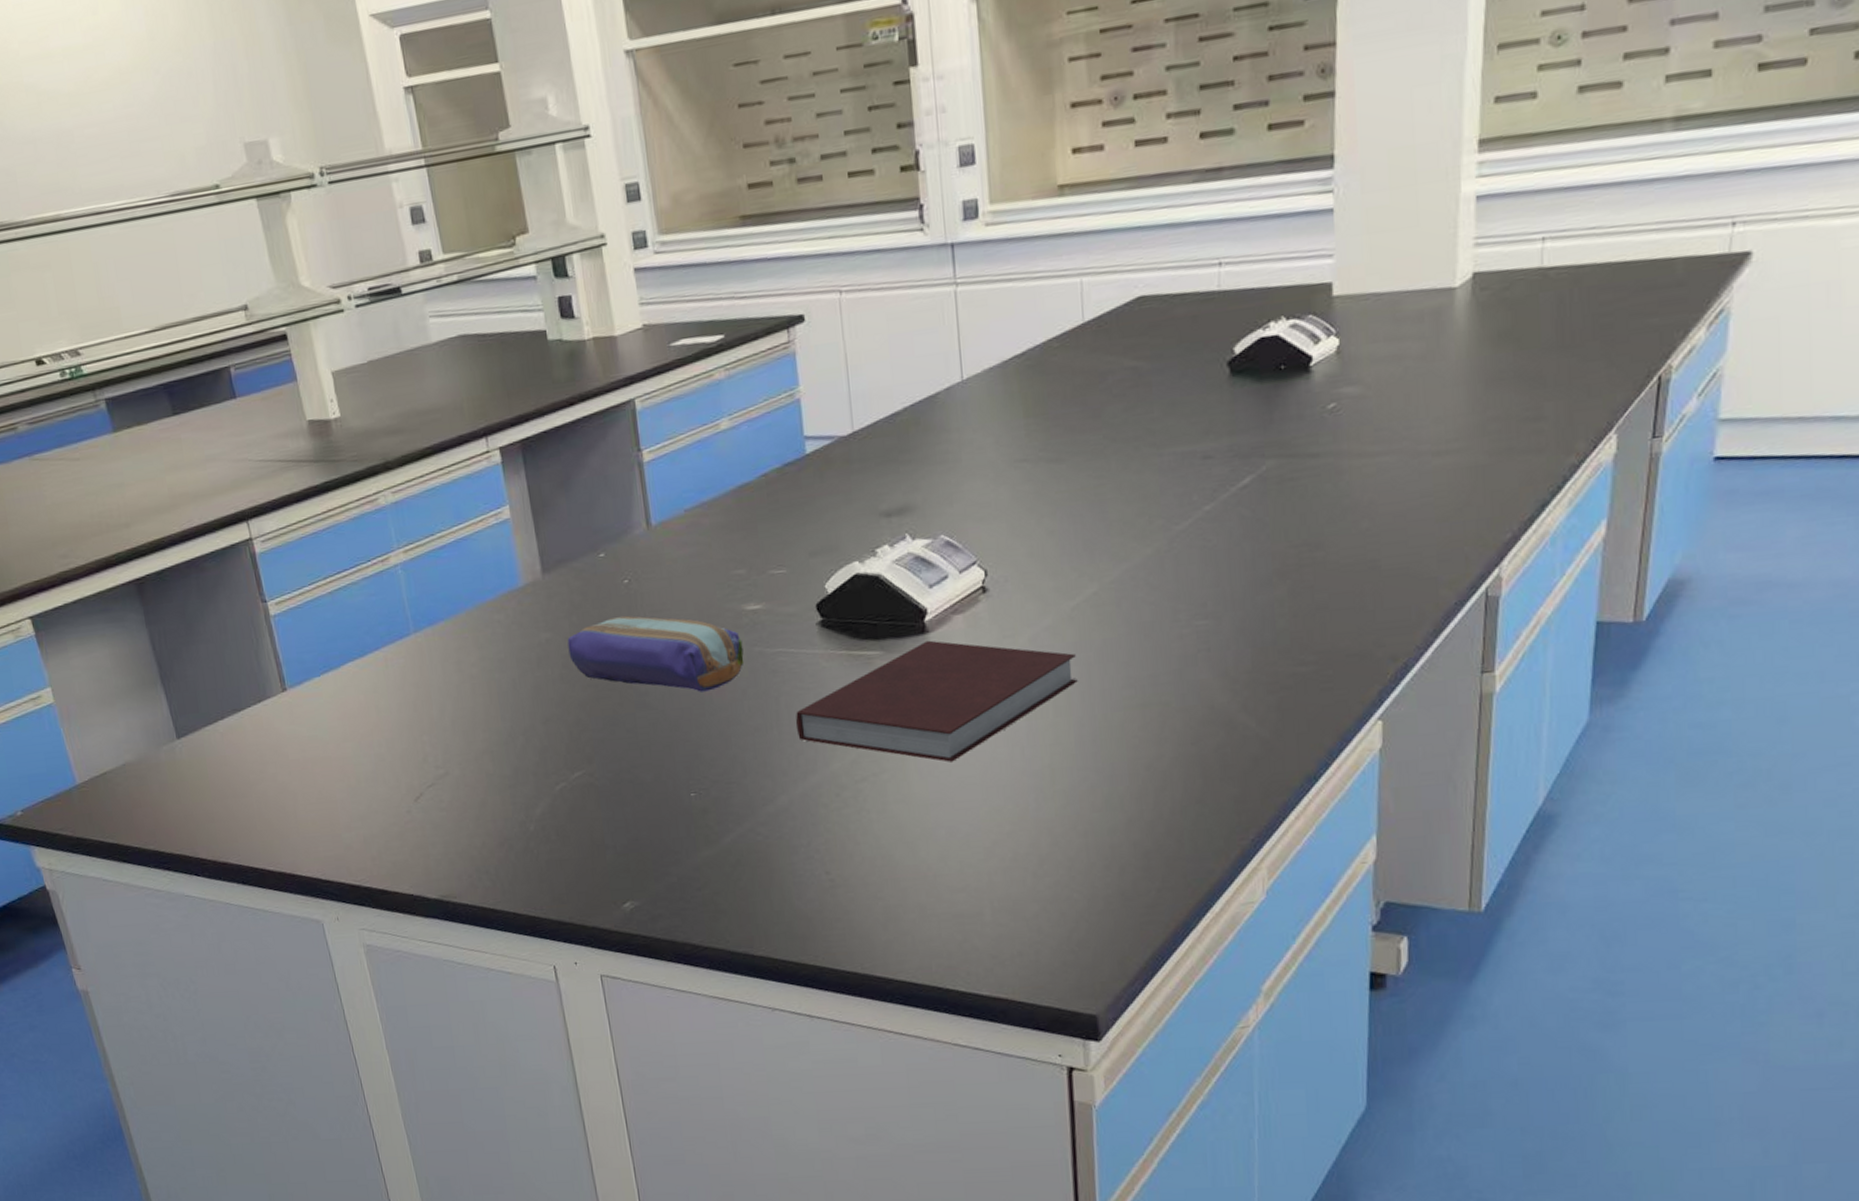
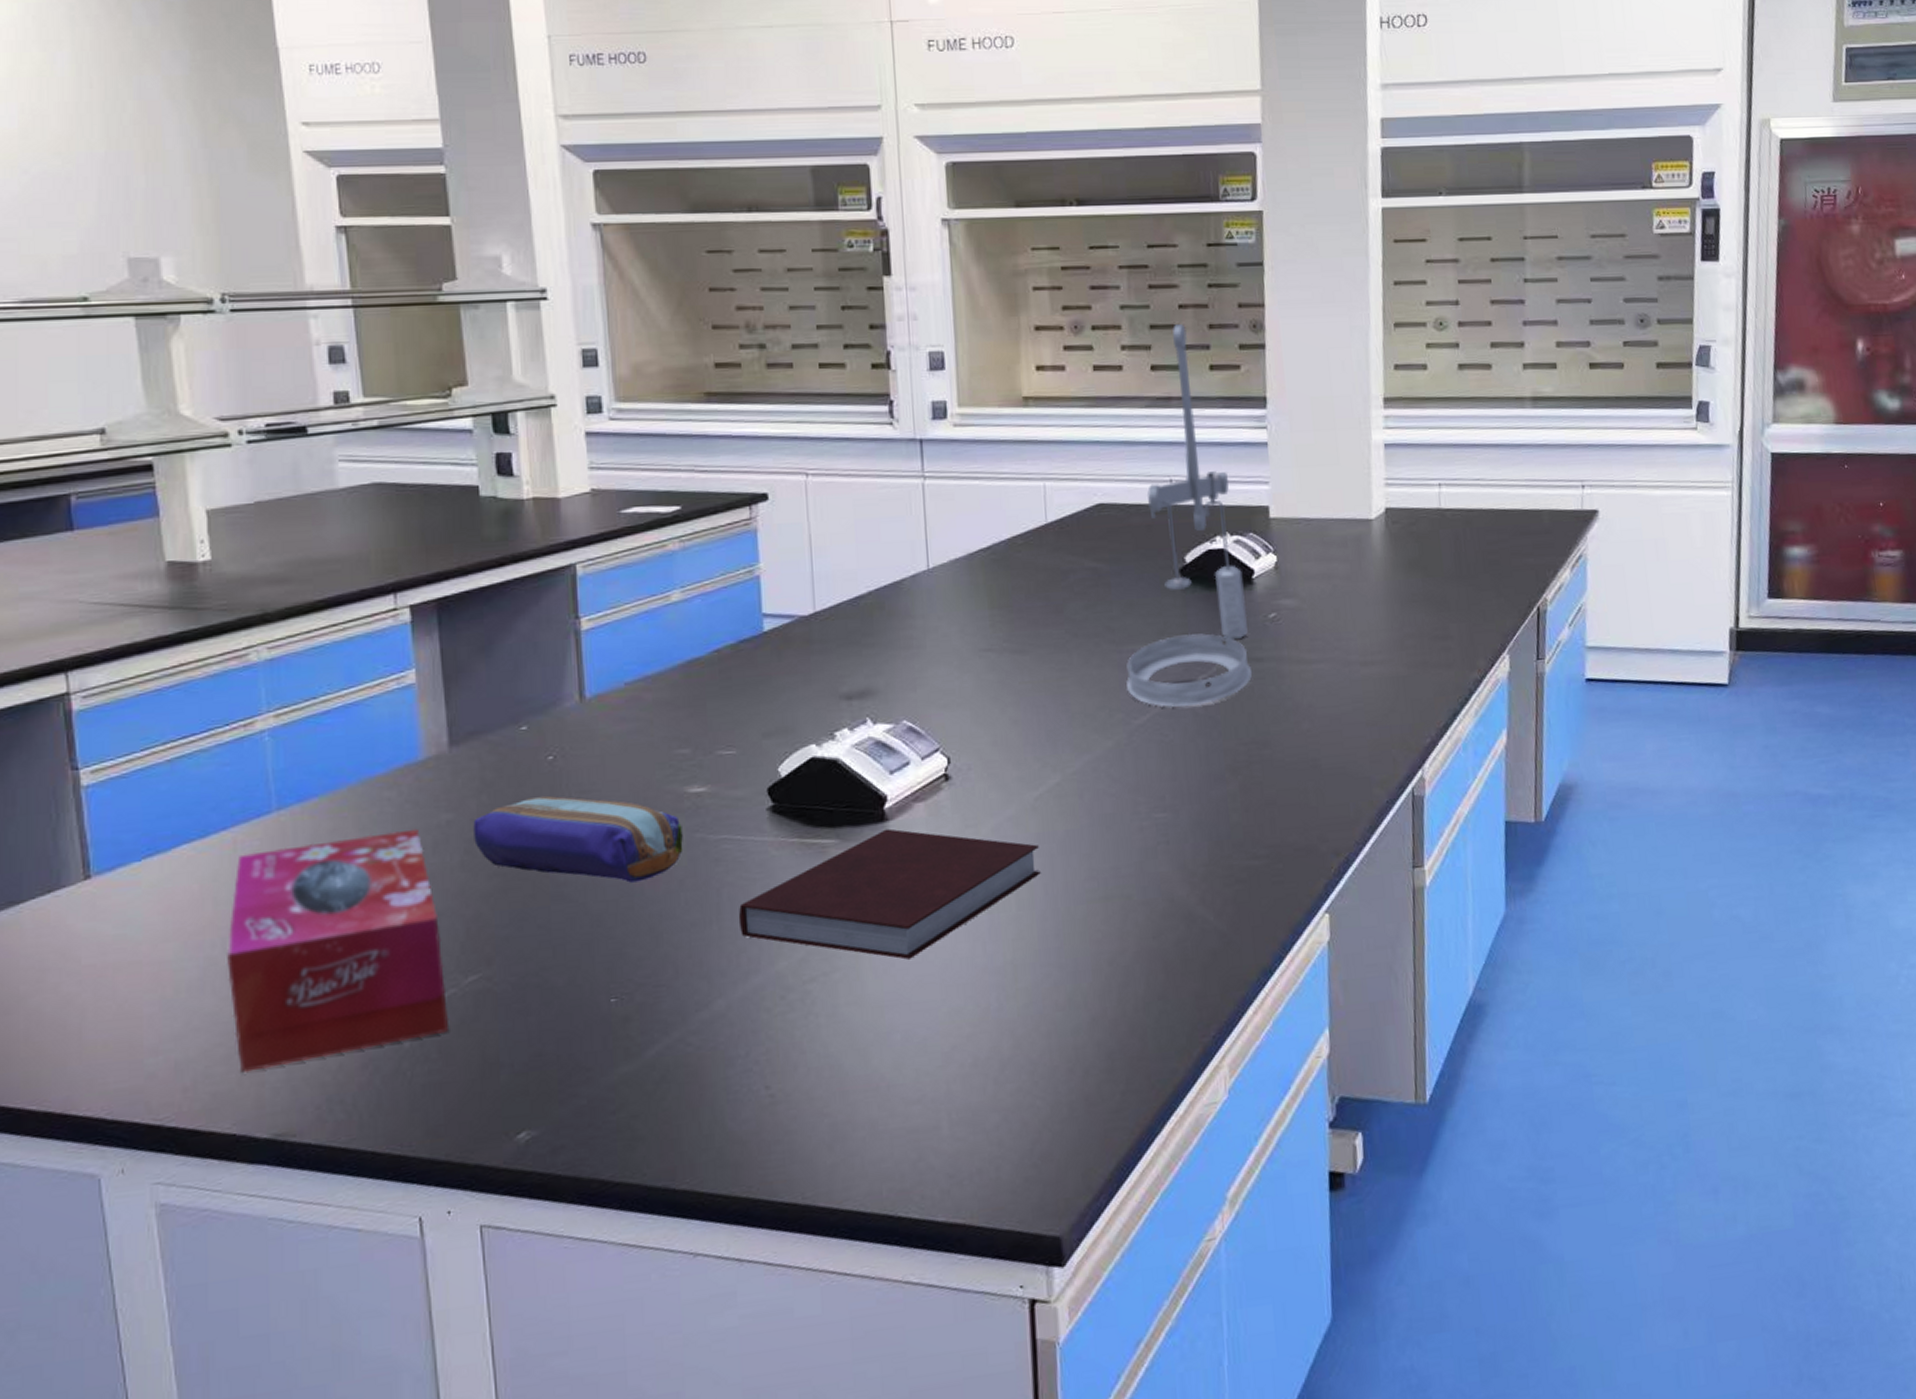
tissue box: none [389,646,563,847] -> present [227,828,450,1073]
laboratory equipment: none [1167,79,1307,512] -> present [1126,324,1253,708]

